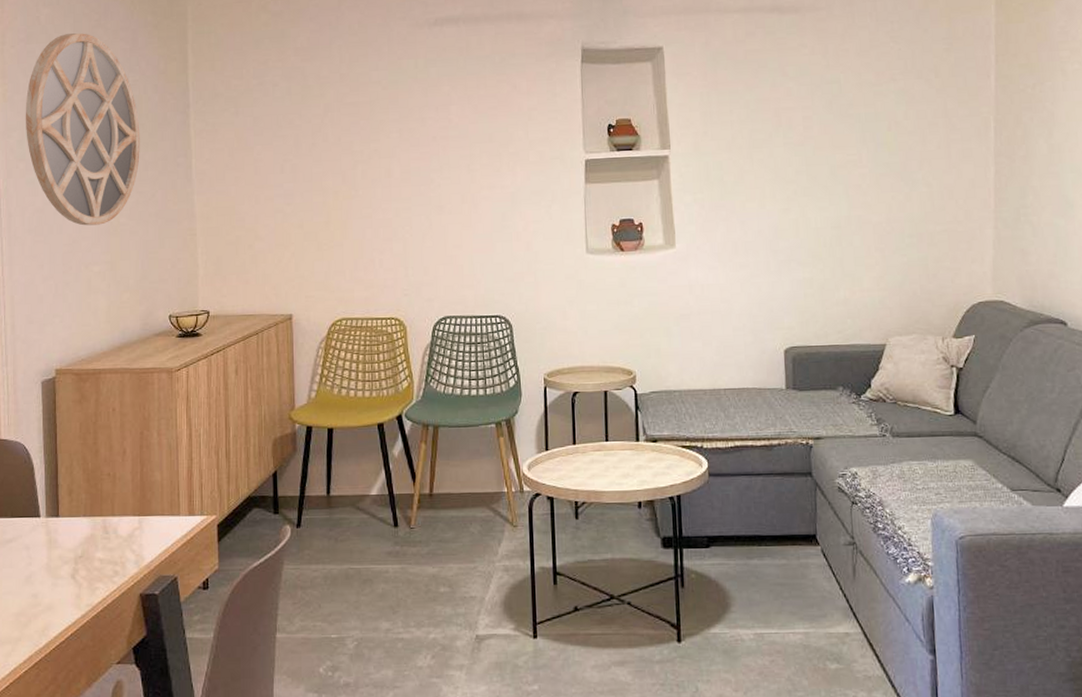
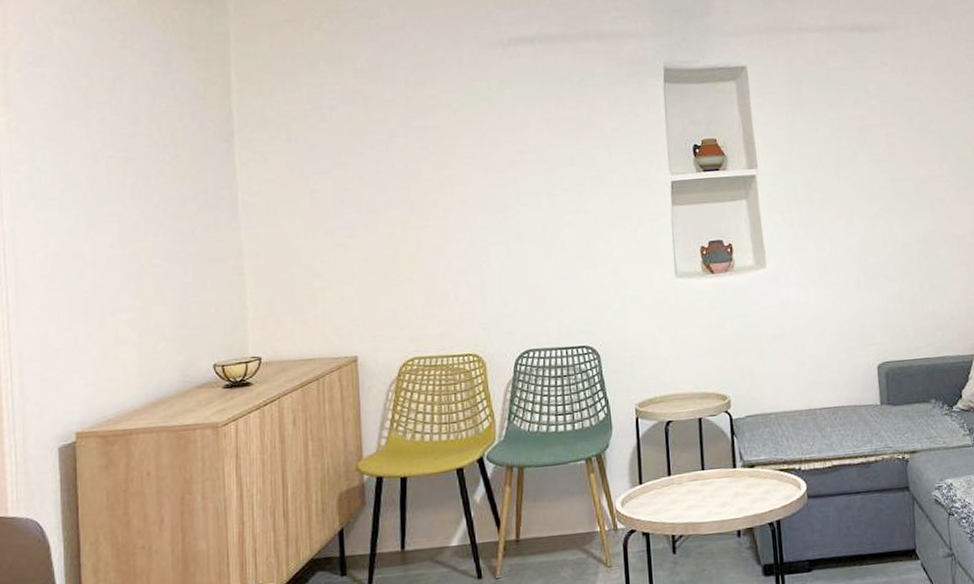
home mirror: present [25,33,140,226] -> none [34,55,176,269]

